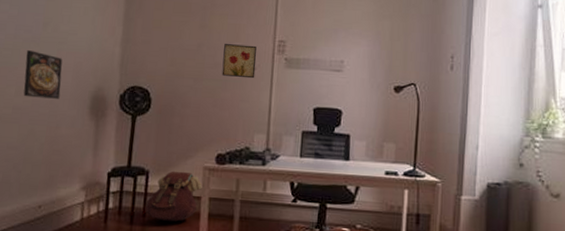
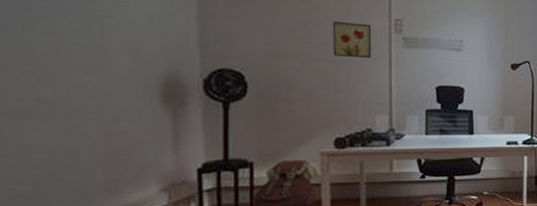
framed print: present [23,50,63,99] -> none [47,25,113,87]

